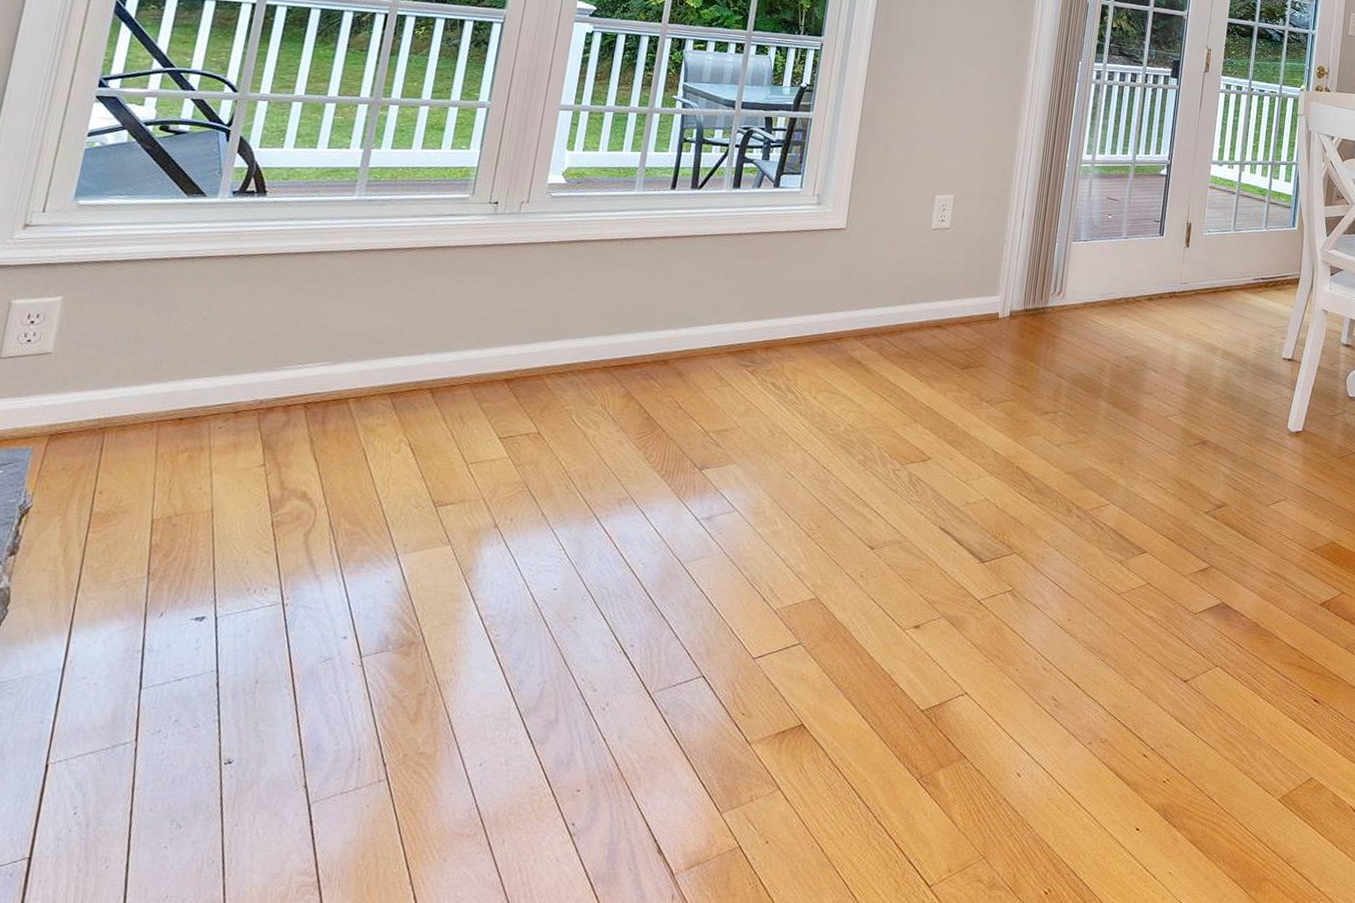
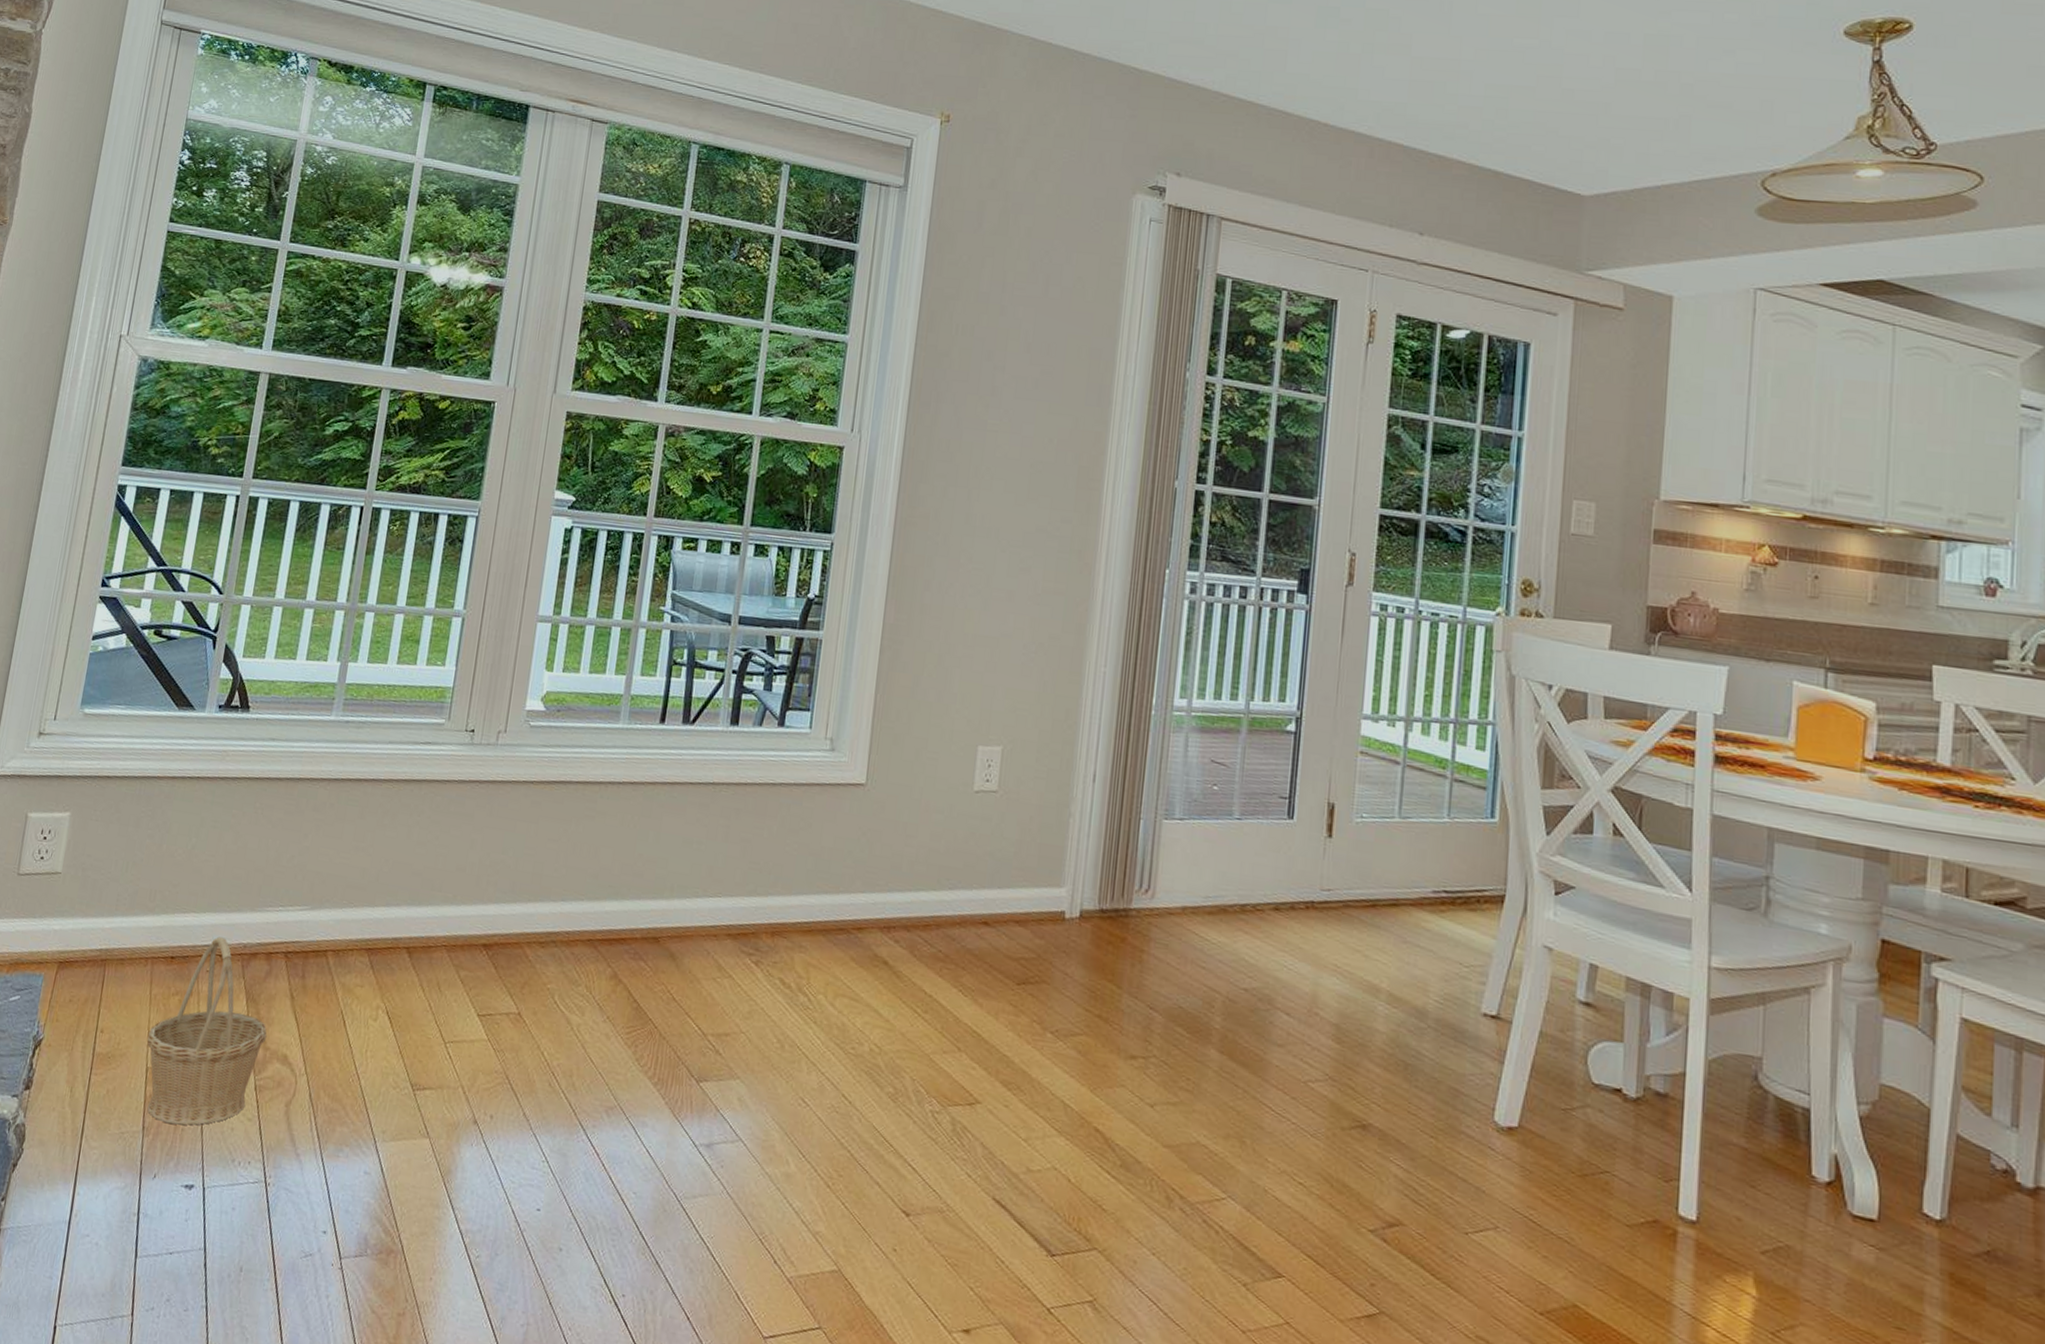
basket: none [152,396,285,567] -> present [147,936,268,1126]

